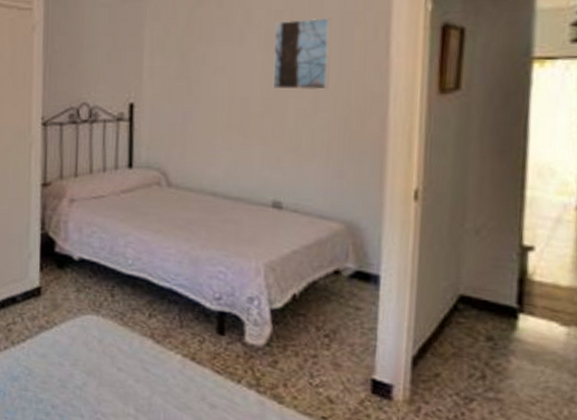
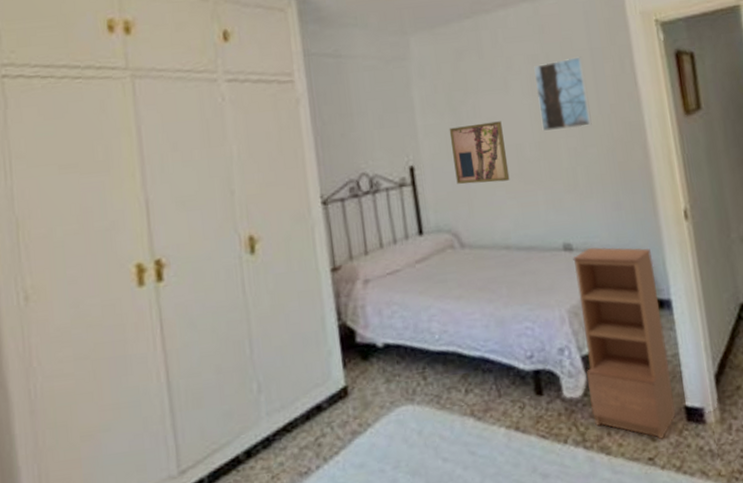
wall art: none [174,72,230,131] -> present [449,121,510,184]
bookcase: none [271,210,368,404] -> present [573,247,676,440]

